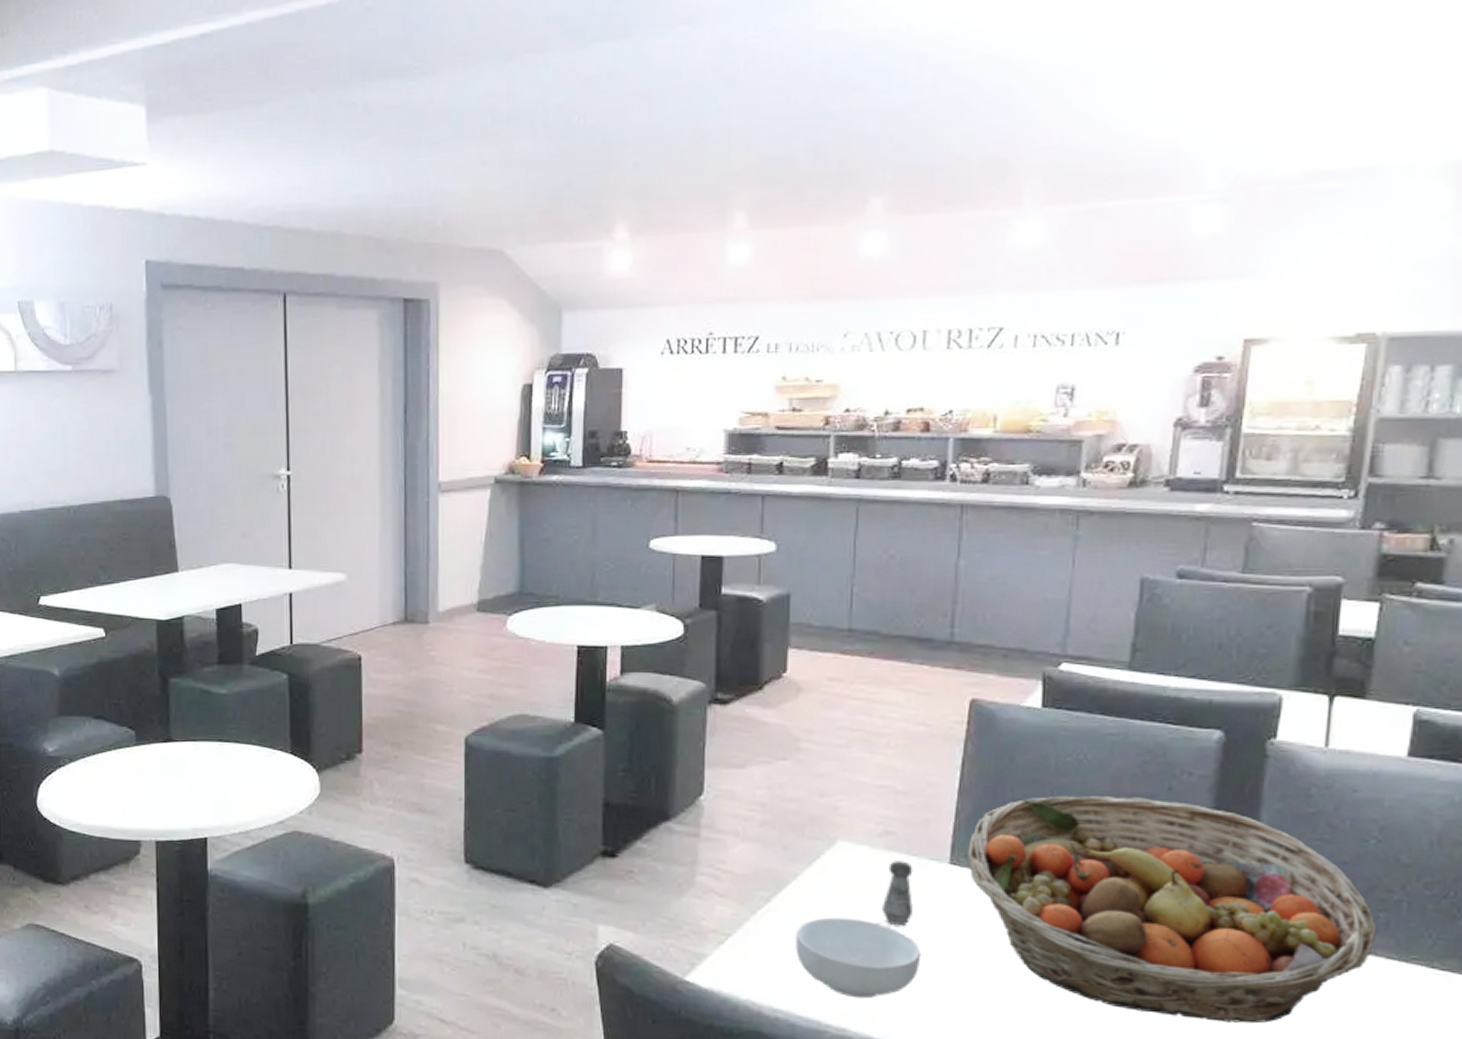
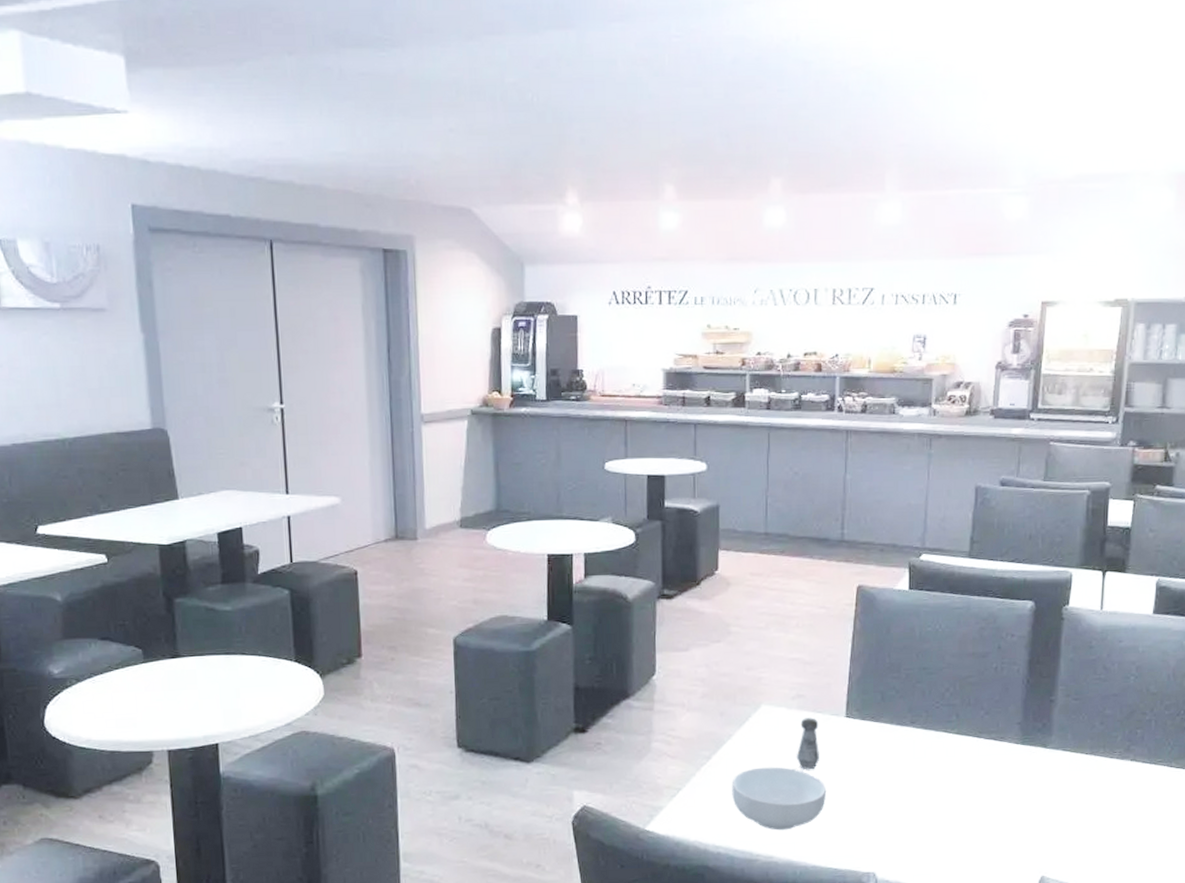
fruit basket: present [968,795,1377,1024] -> none [859,655,1136,821]

